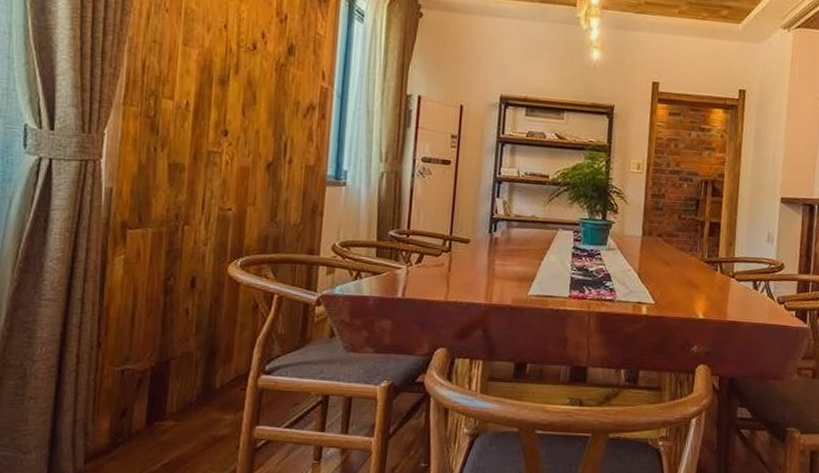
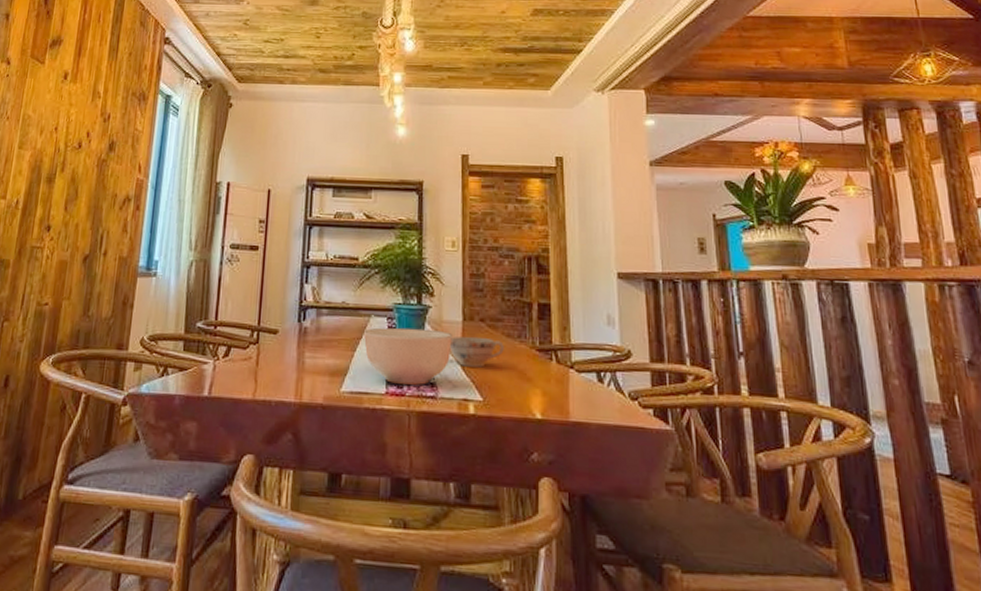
bowl: none [551,240,632,290] -> present [364,327,452,386]
teacup: none [629,249,677,276] -> present [450,336,504,368]

